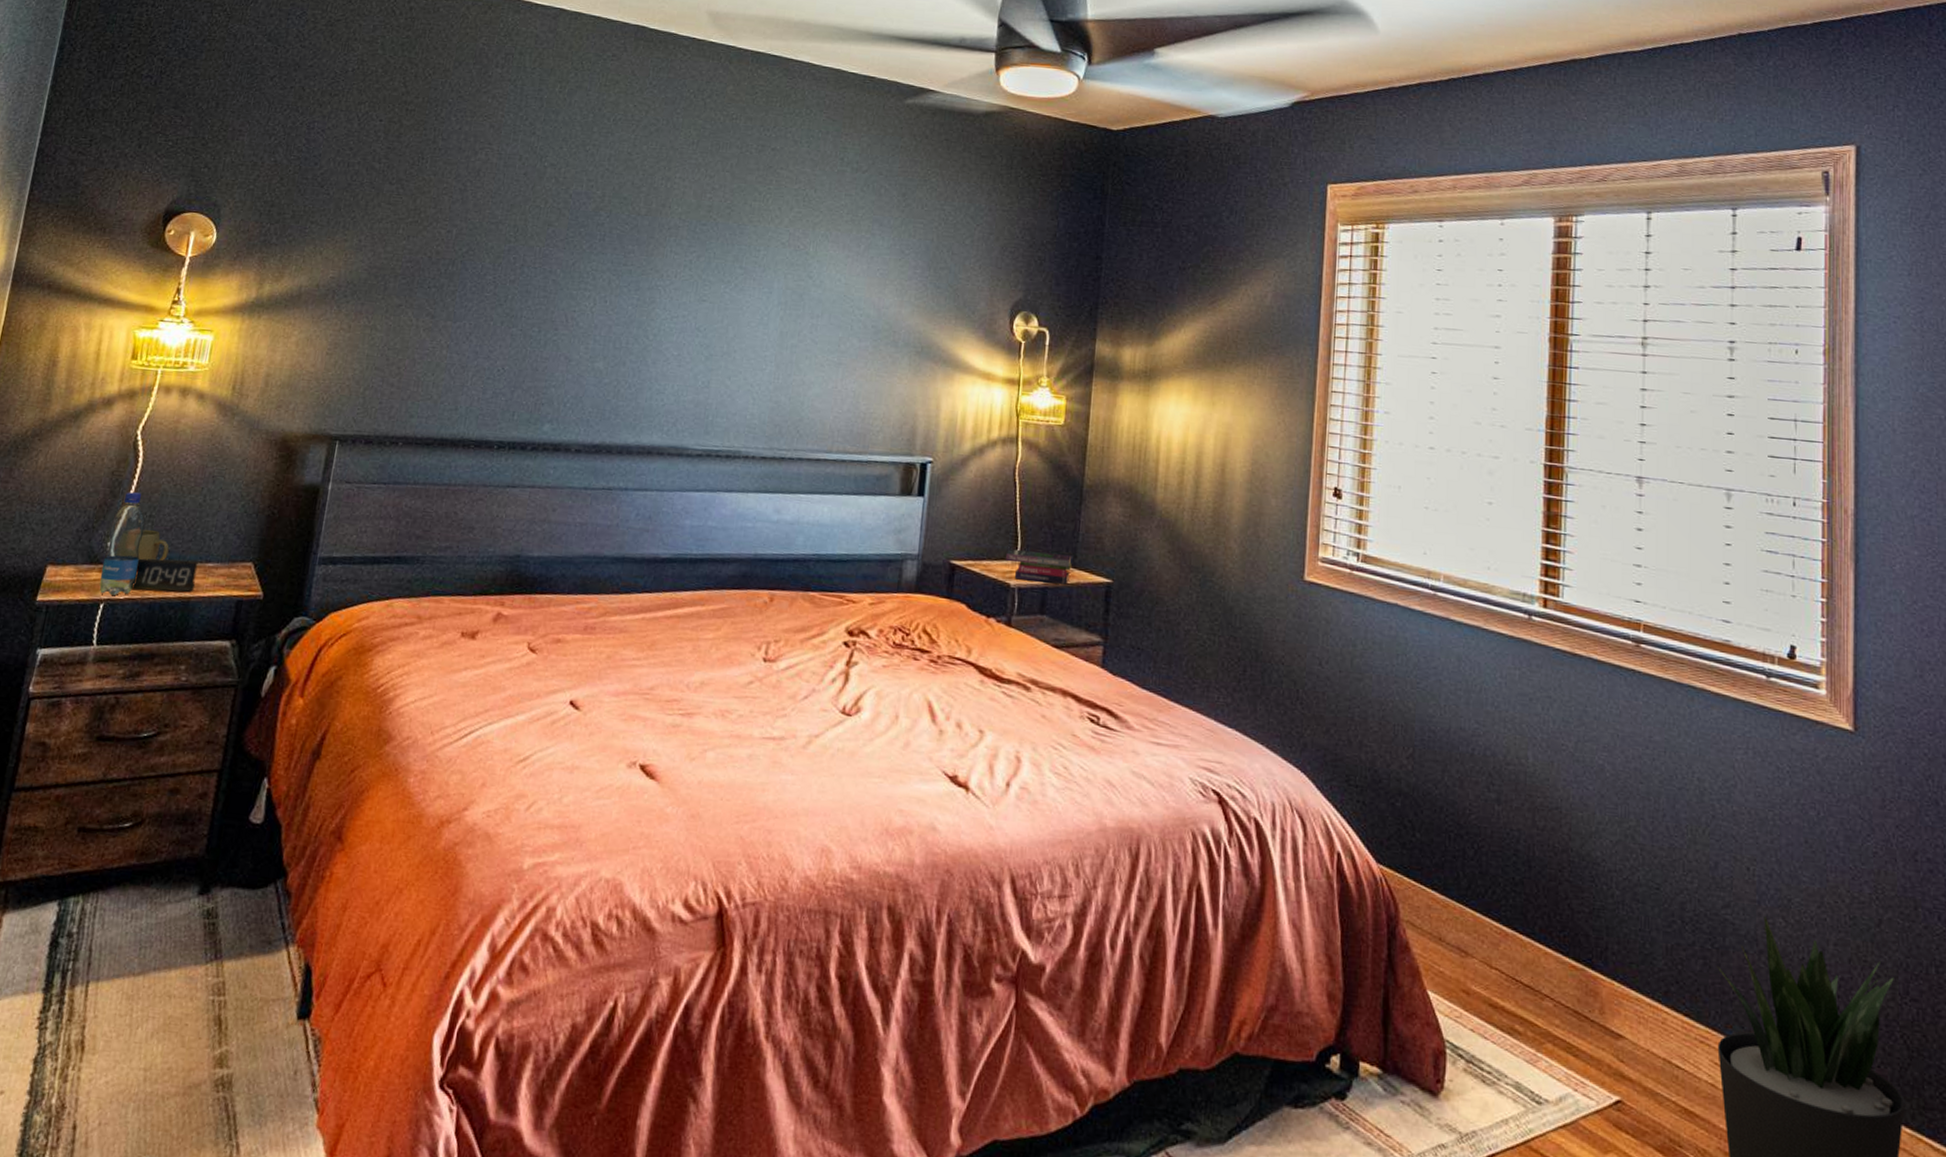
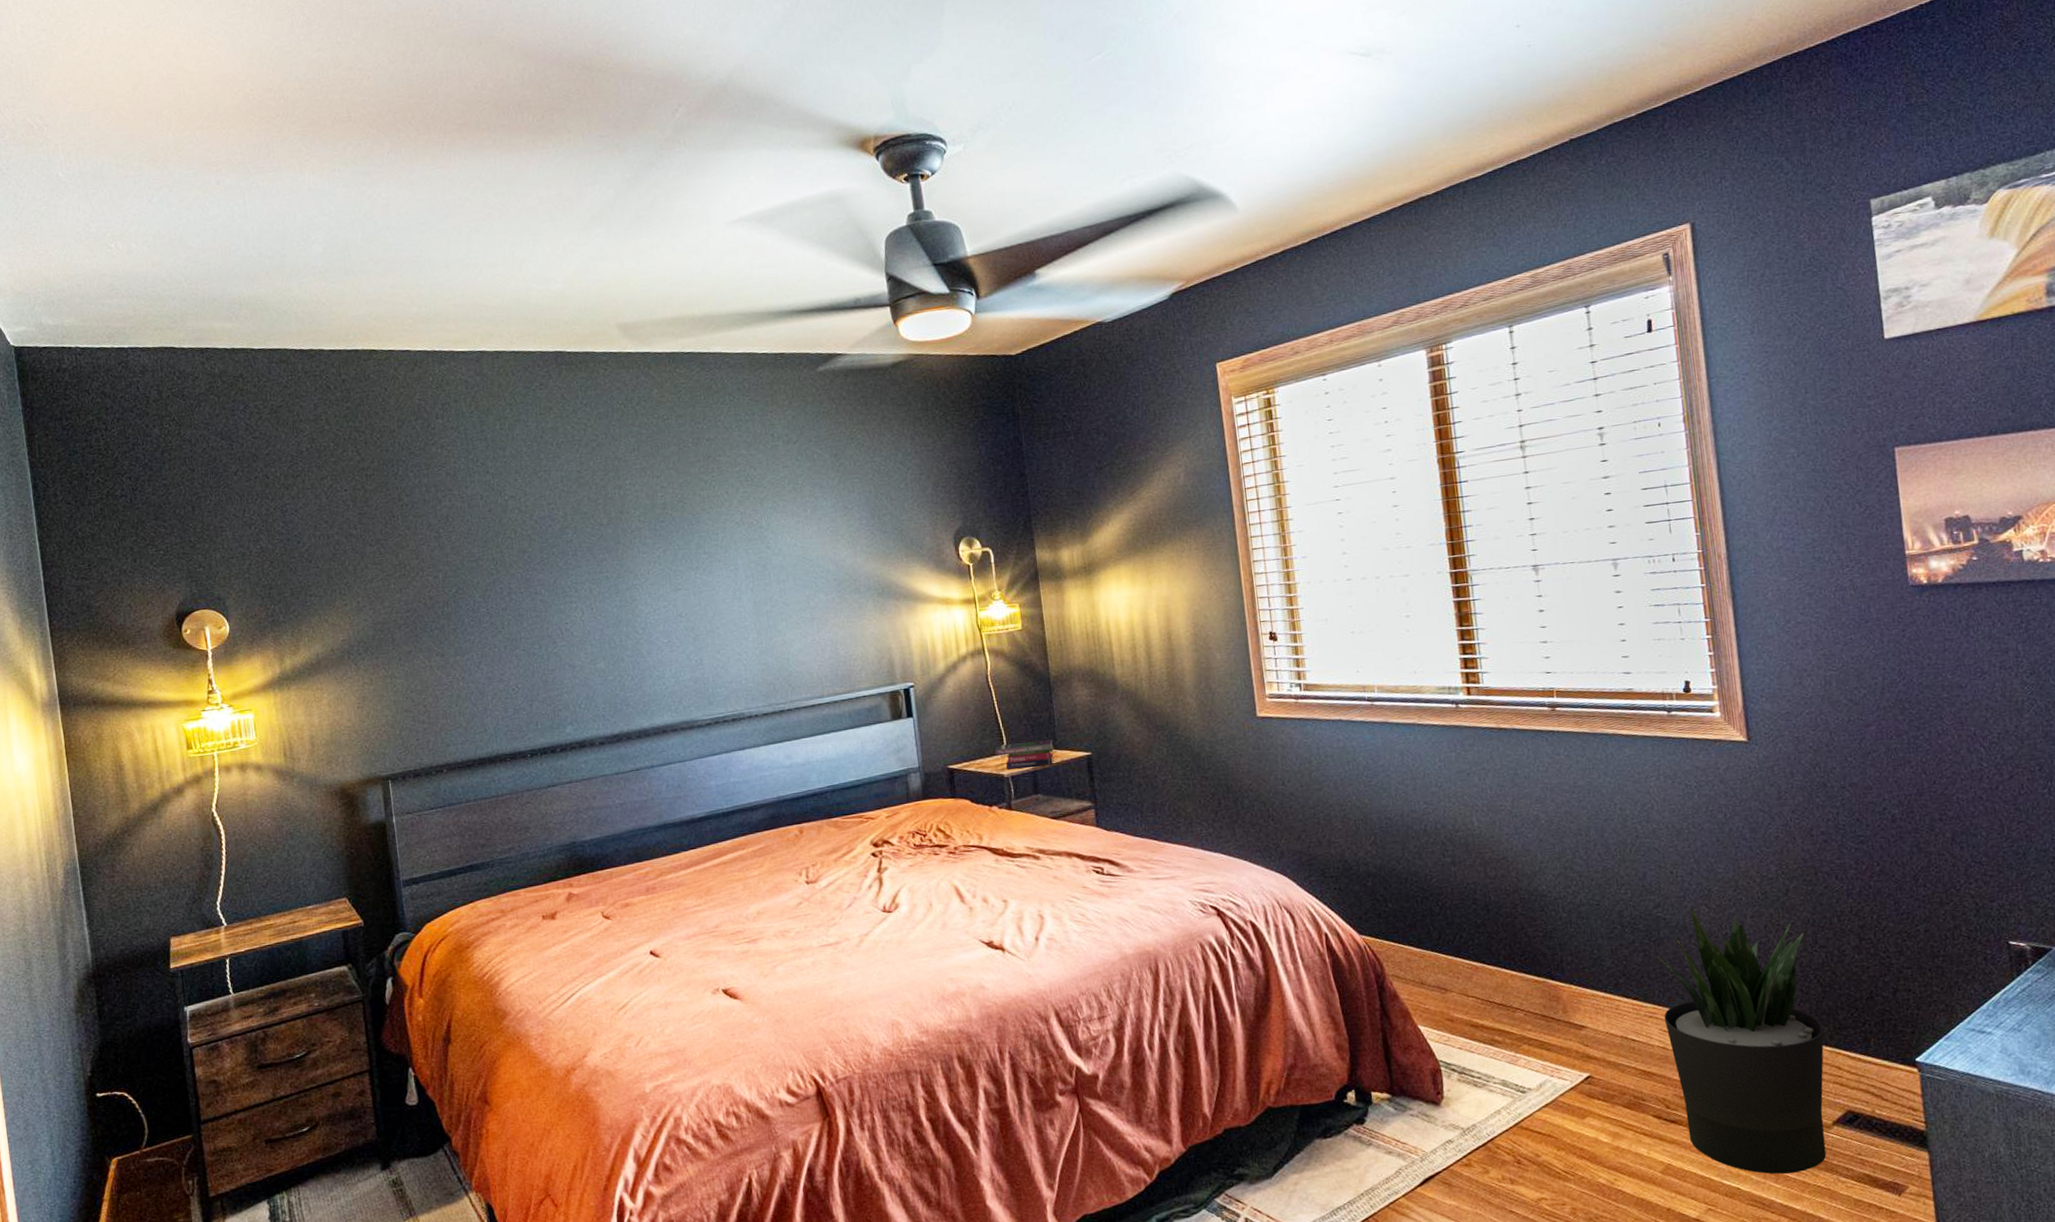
bottle: present [99,492,146,595] -> none [213,861,250,951]
alarm clock: present [131,558,199,592] -> none [246,907,303,942]
mug: present [137,529,170,561] -> none [243,889,271,916]

